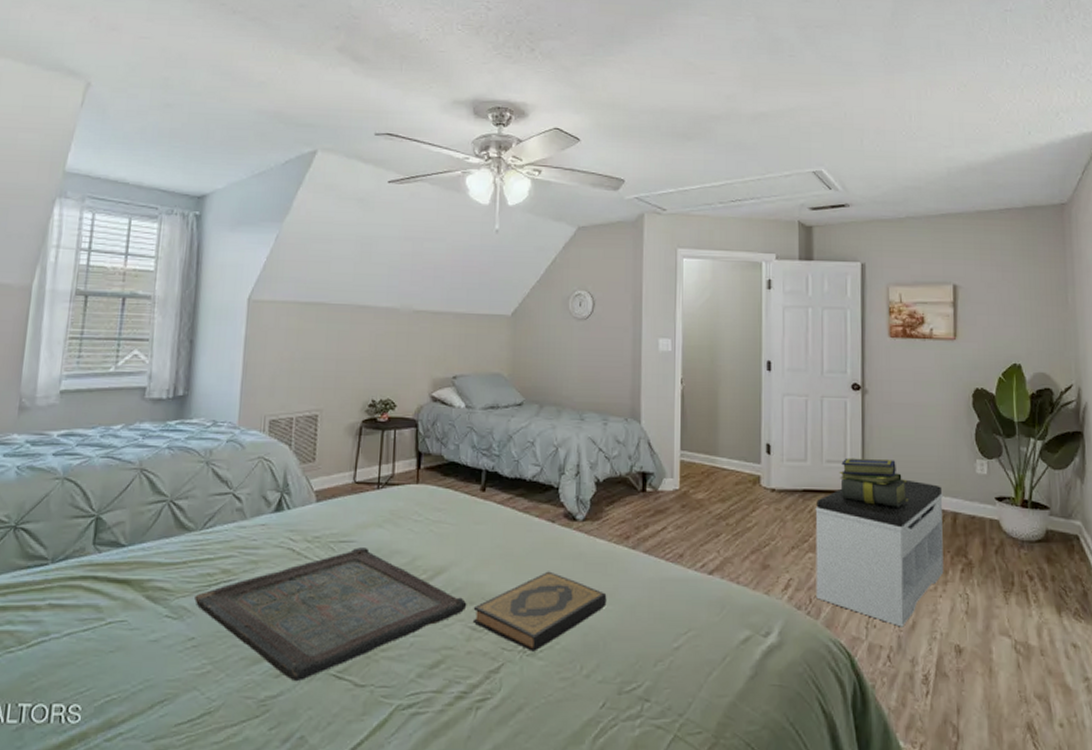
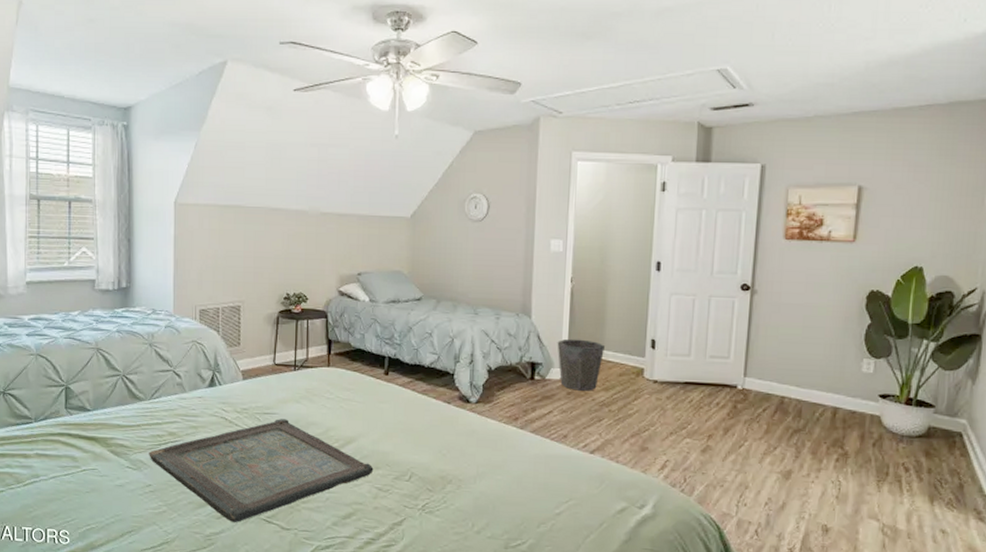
hardback book: present [472,571,607,652] -> none [378,444,496,510]
waste bin: none [669,445,719,503] -> present [557,338,604,391]
bench: present [815,479,944,627] -> none [691,375,825,507]
stack of books: present [839,457,908,507] -> none [721,354,790,401]

